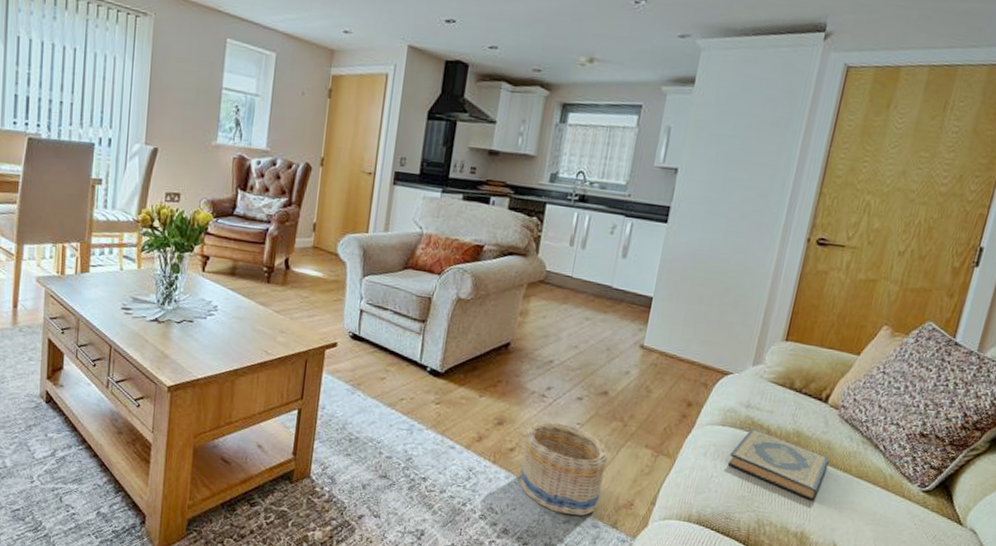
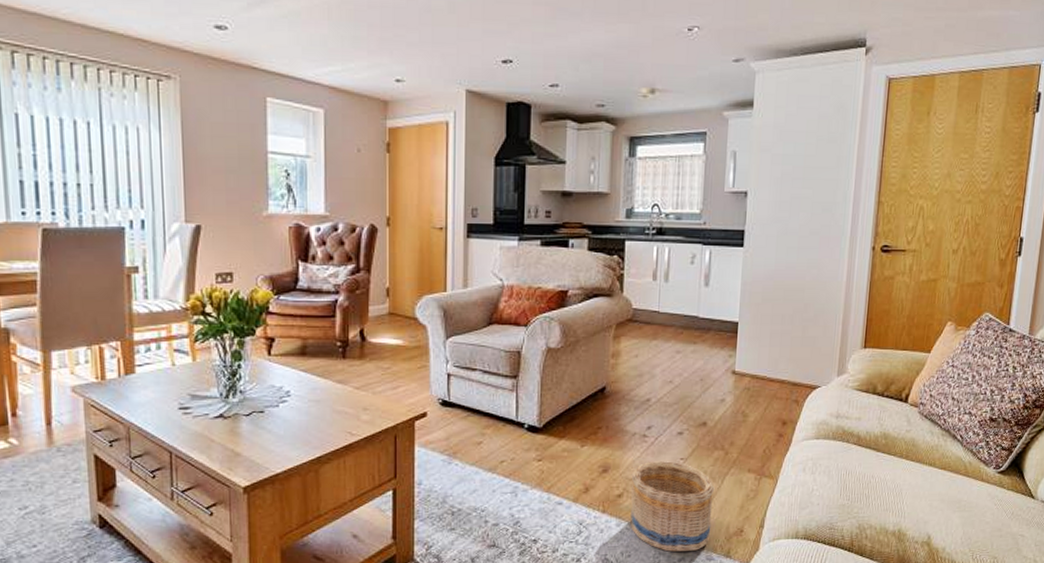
hardback book: present [727,428,830,501] -> none [825,437,916,499]

